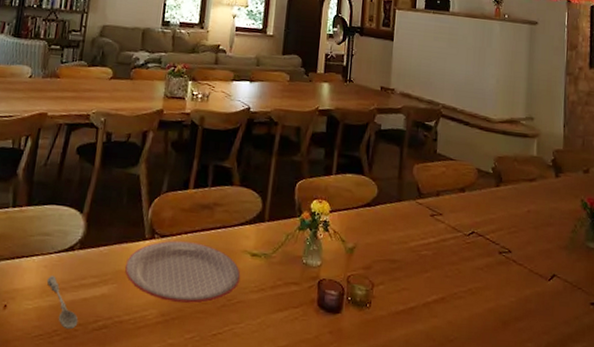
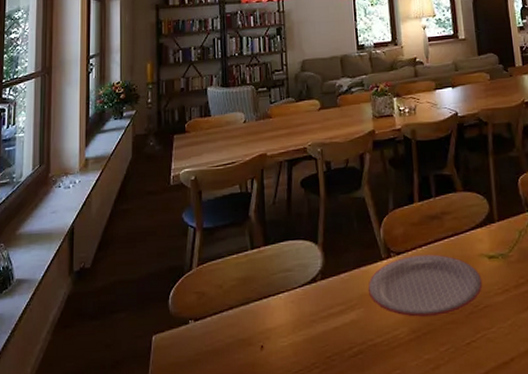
soupspoon: present [46,276,79,330] -> none [296,310,334,361]

